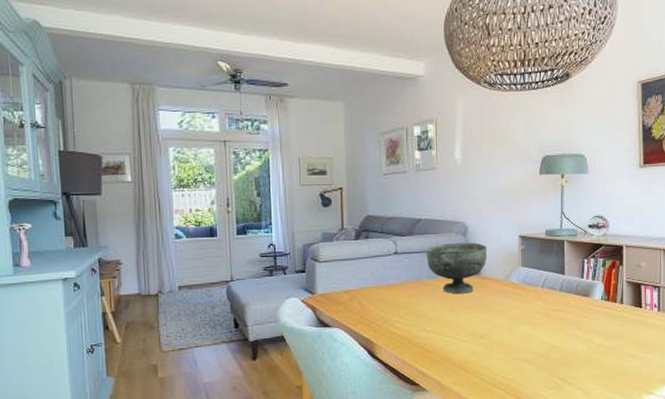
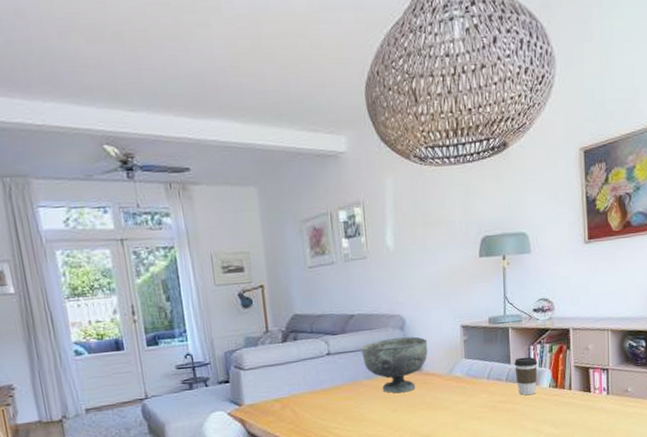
coffee cup: none [568,269,591,306] -> present [514,357,538,396]

